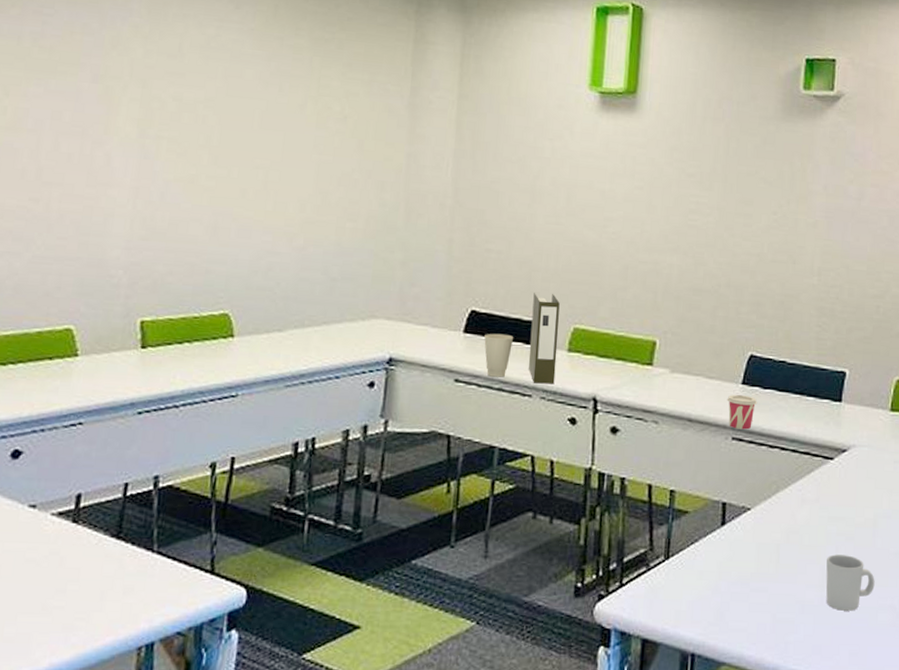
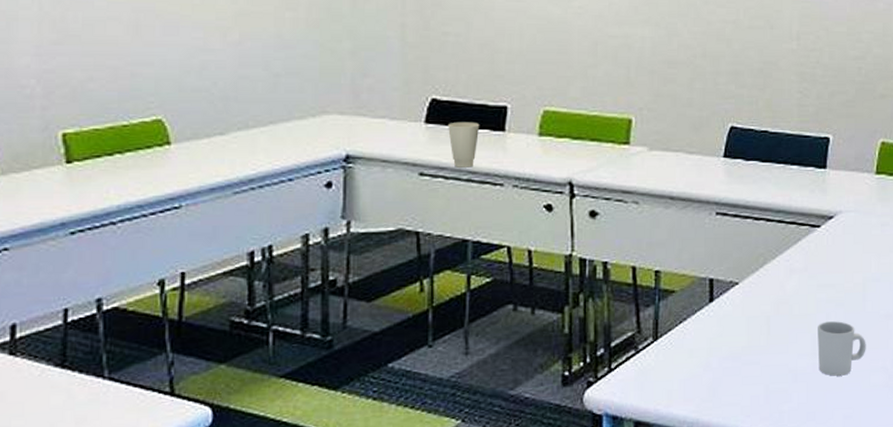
binder: present [528,293,560,384] -> none [497,75,528,171]
cup: present [727,395,758,430] -> none [709,169,741,204]

